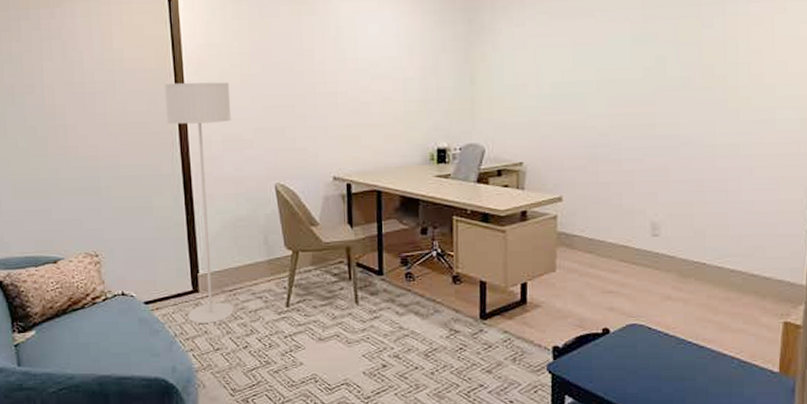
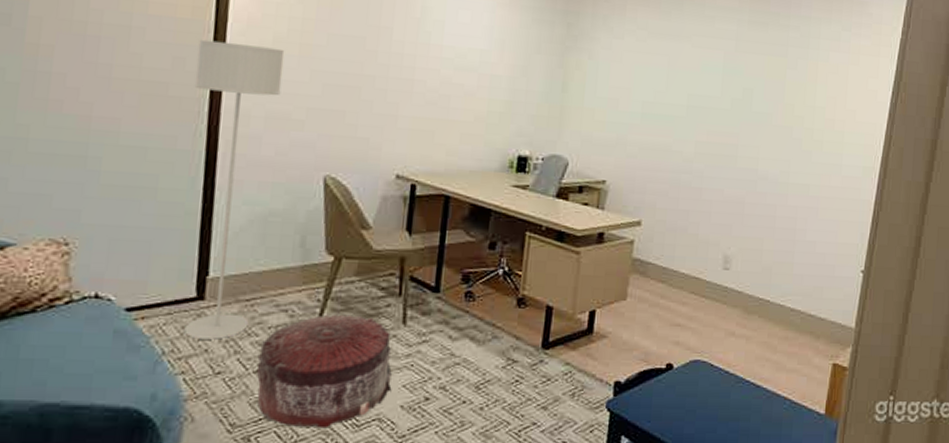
pouf: none [244,298,354,392] -> present [257,314,392,429]

